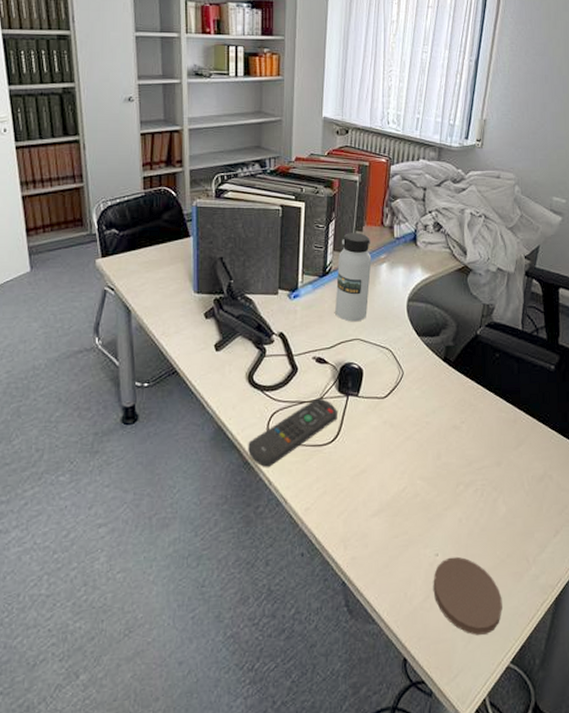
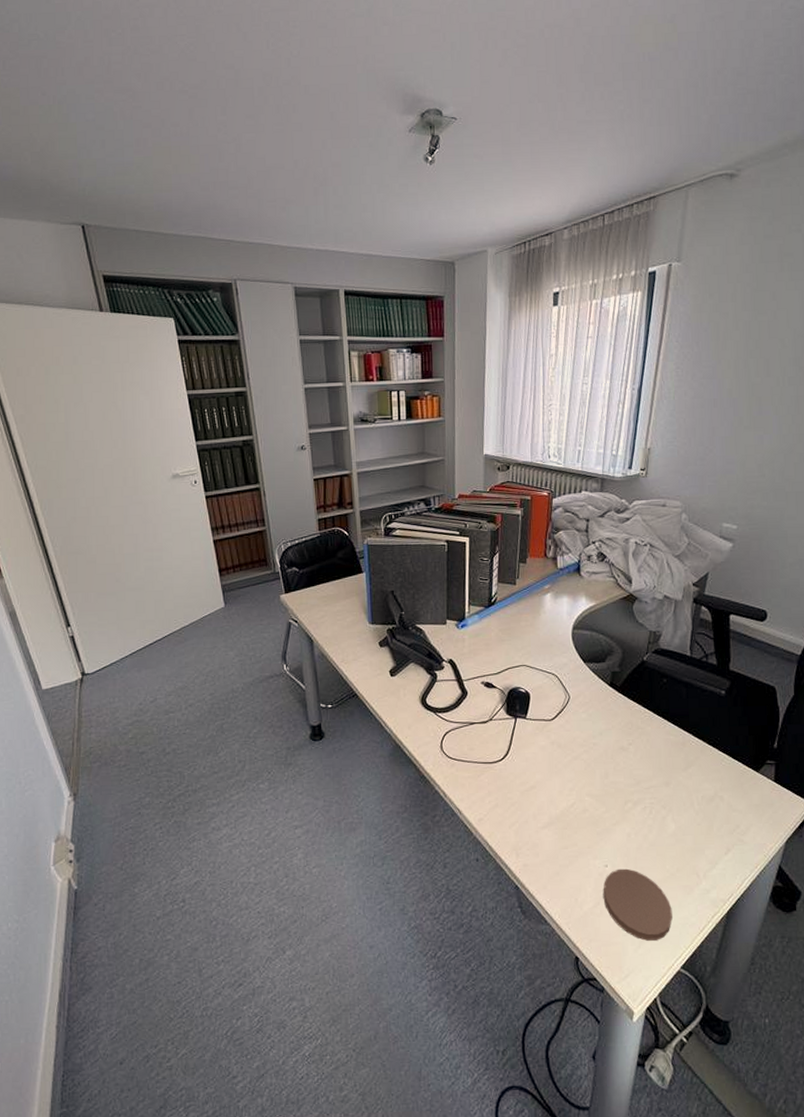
remote control: present [248,398,337,468] -> none [424,719,507,782]
water bottle: present [335,233,372,322] -> none [501,565,536,649]

